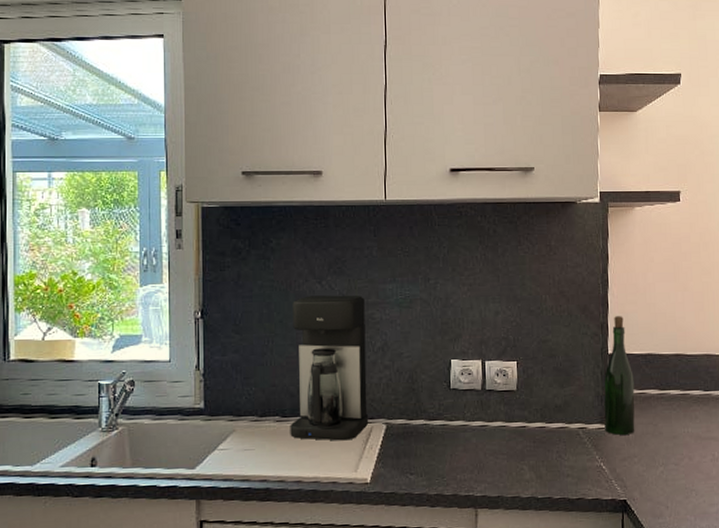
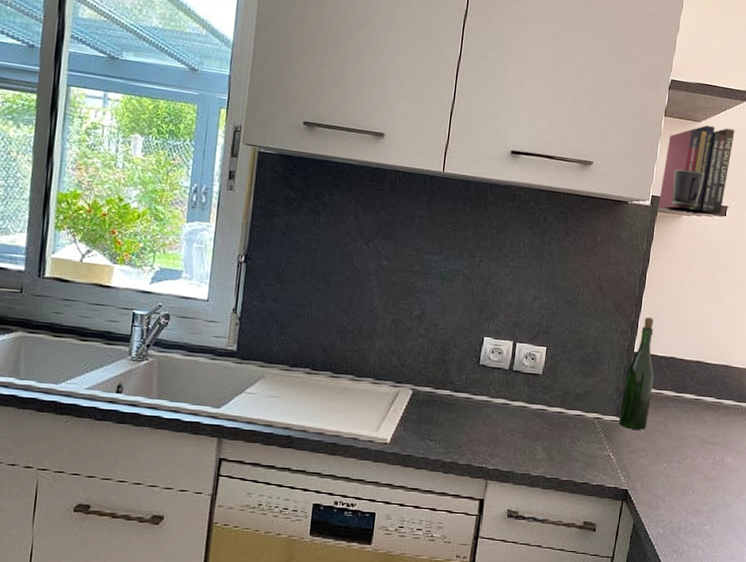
coffee maker: present [290,295,369,441] -> none [318,255,409,401]
books: none [607,113,675,205] -> present [658,125,735,215]
mug: none [619,161,651,199] -> present [671,169,705,209]

